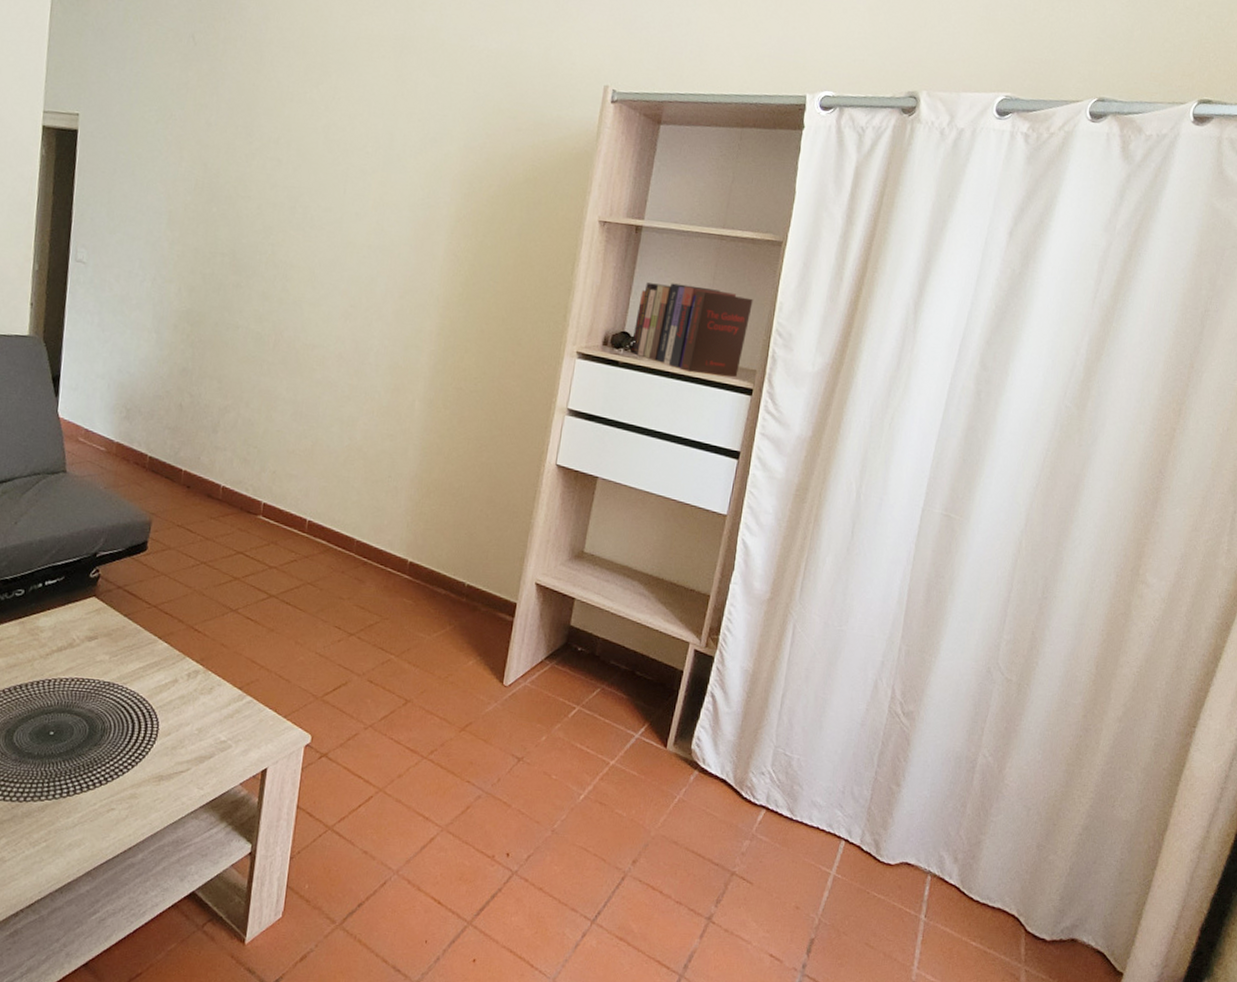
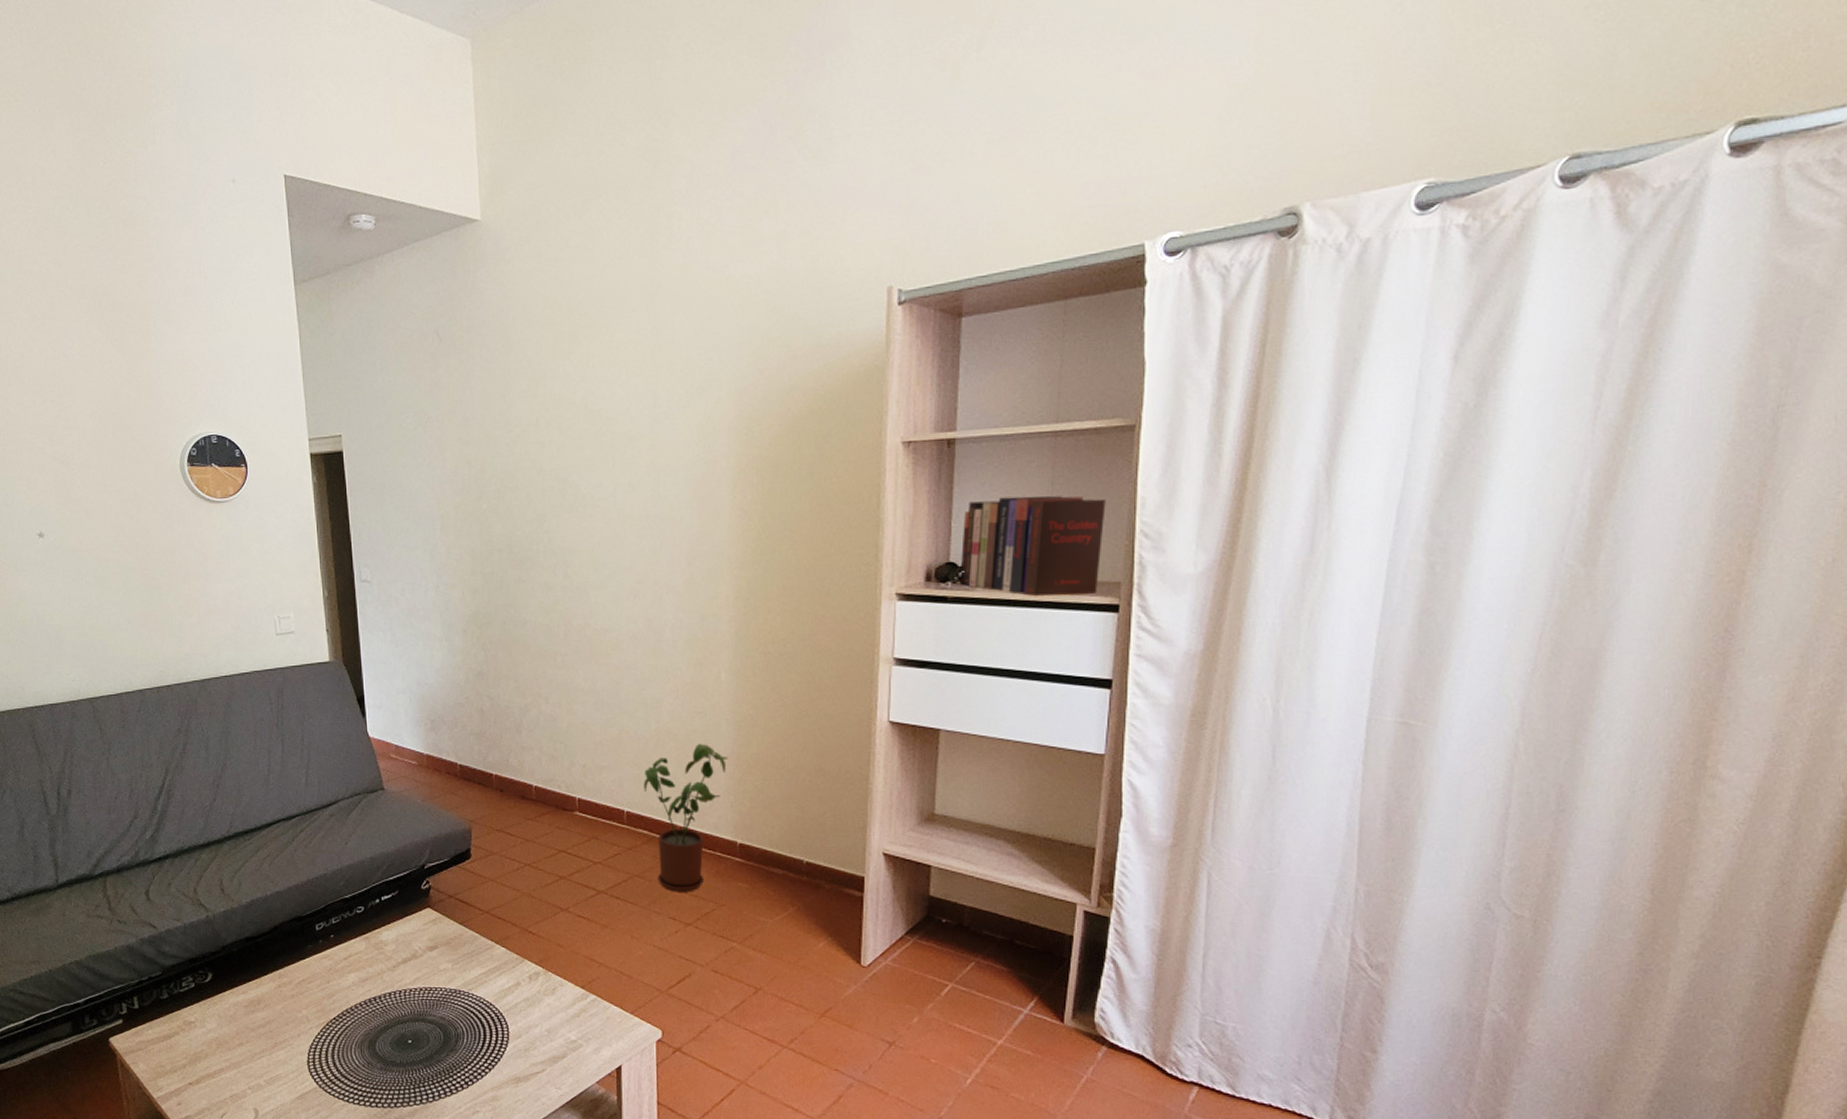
house plant: none [328,463,411,604] -> present [644,743,728,892]

